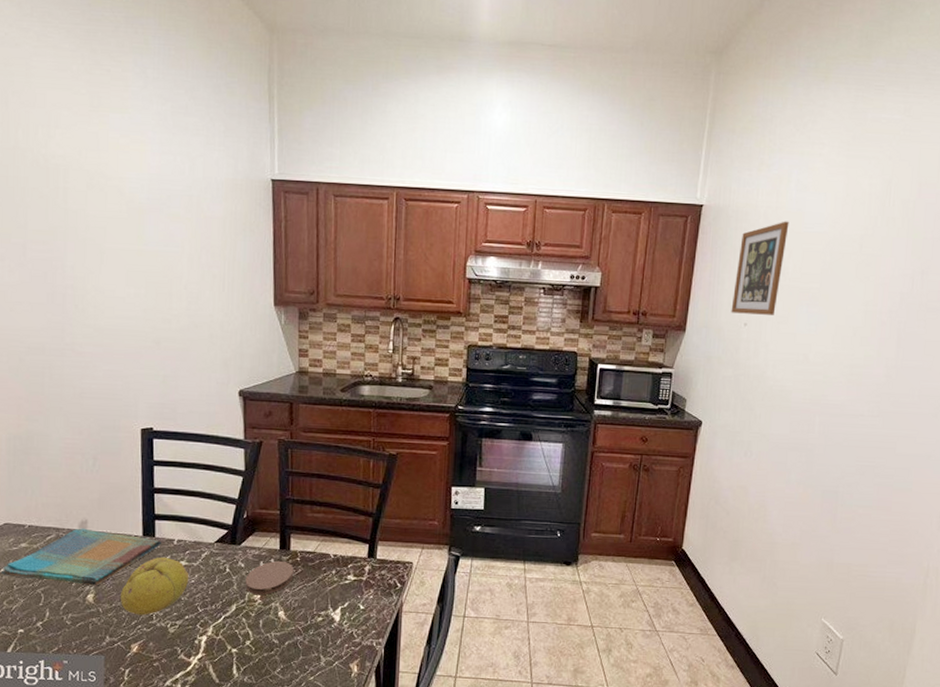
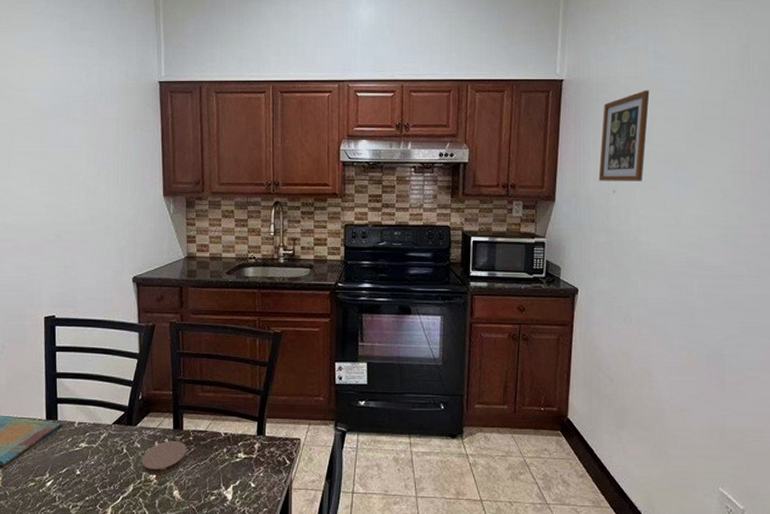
fruit: present [120,557,189,616] -> none [25,439,89,497]

